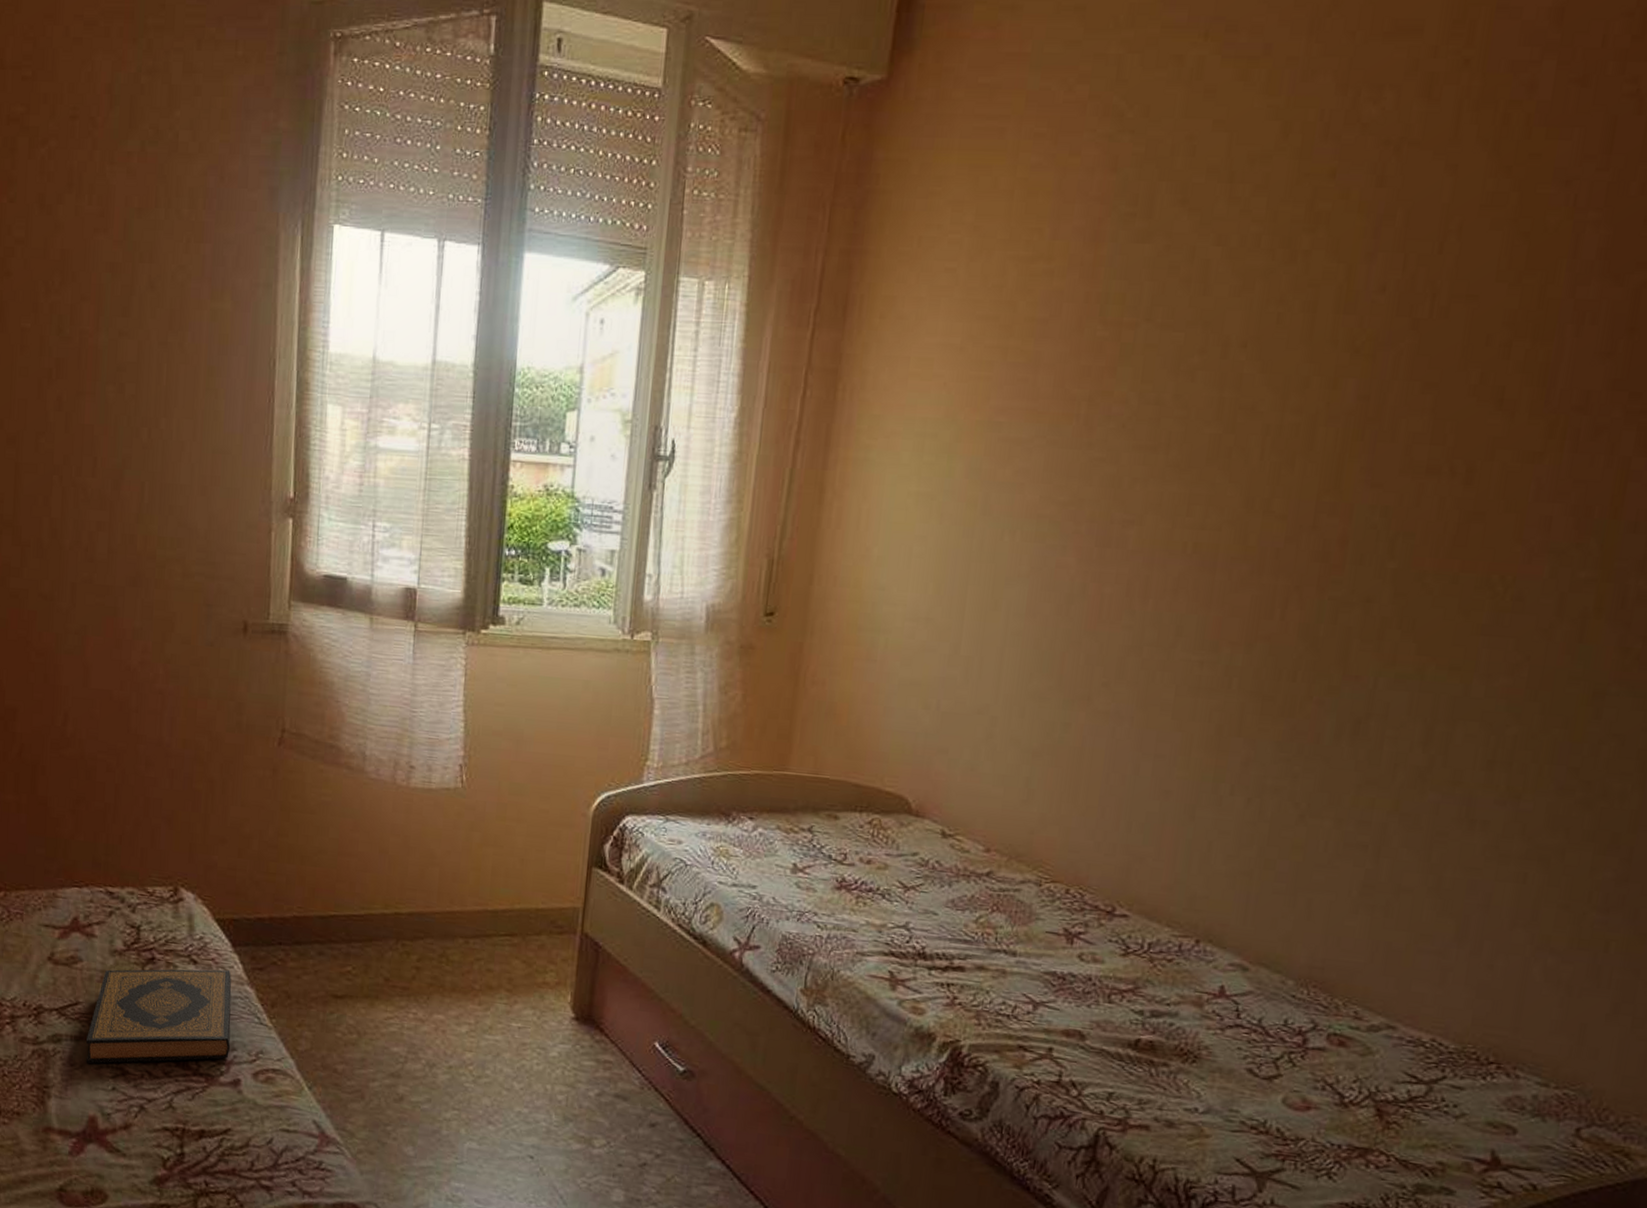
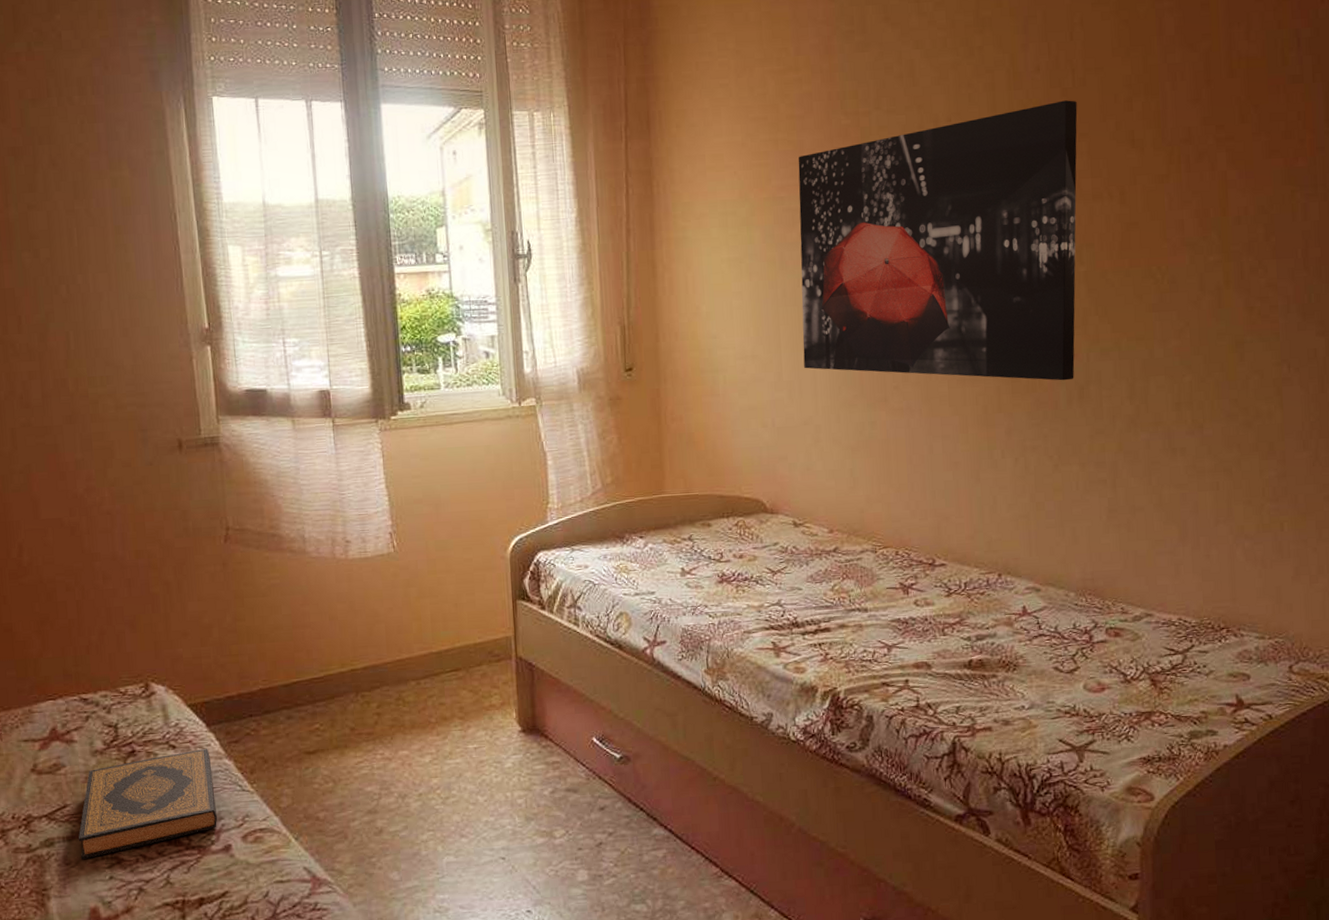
wall art: none [990,335,1431,709] -> present [798,100,1078,381]

